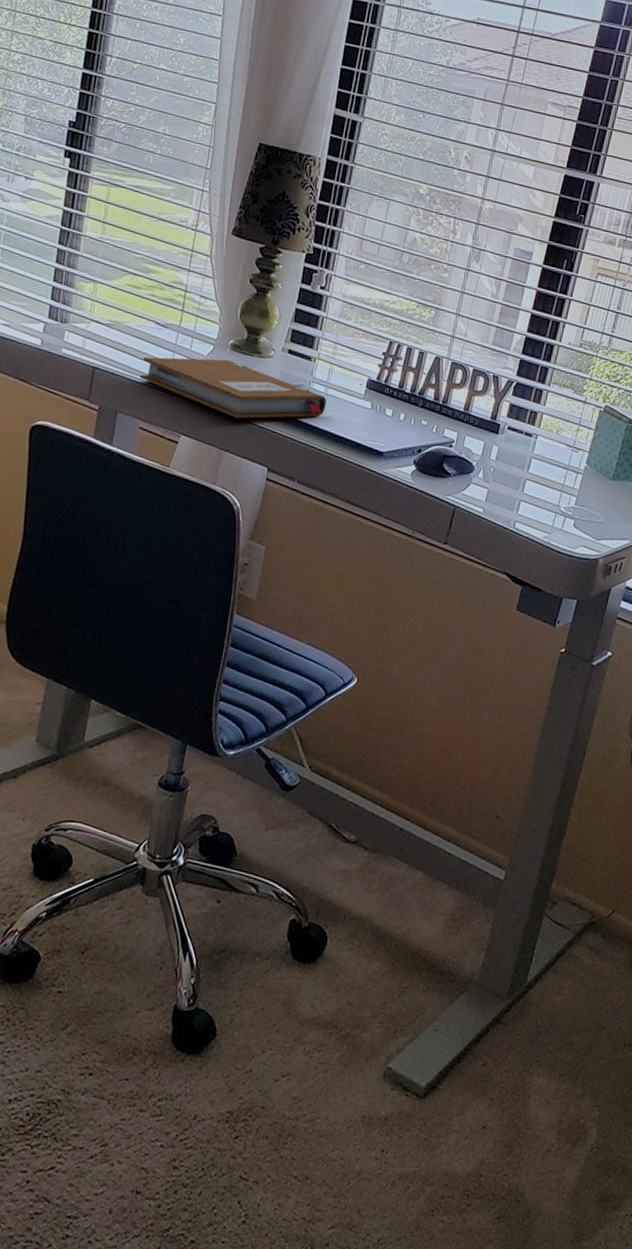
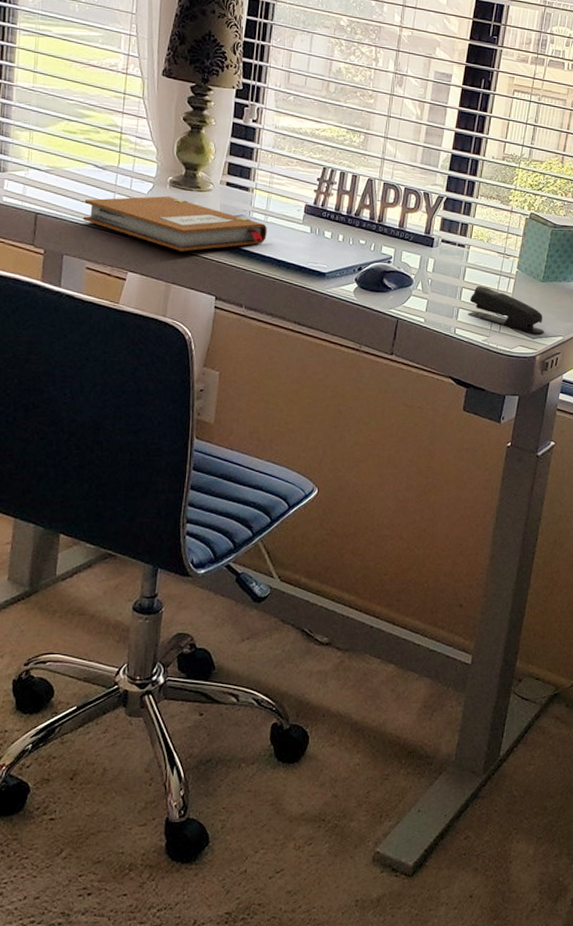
stapler: none [529,478,610,536] -> present [468,285,544,334]

